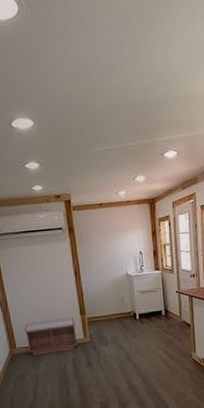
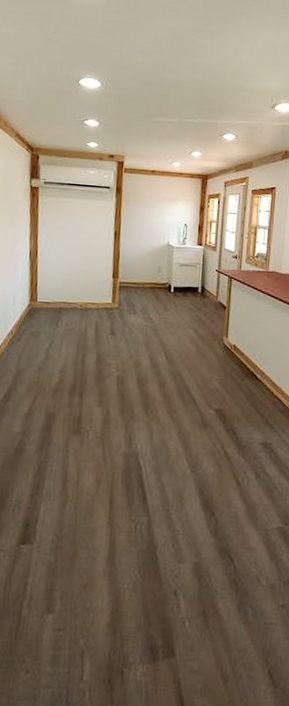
bench: present [24,316,78,356] -> none [49,276,106,314]

